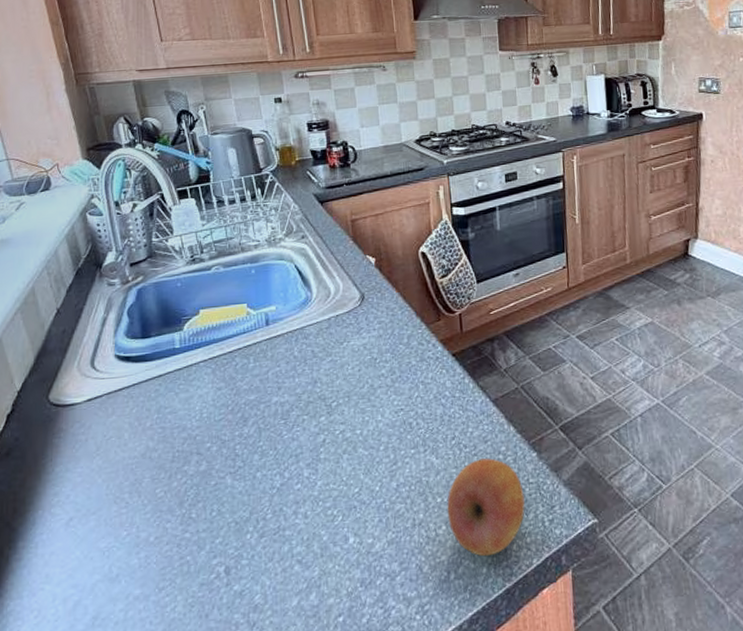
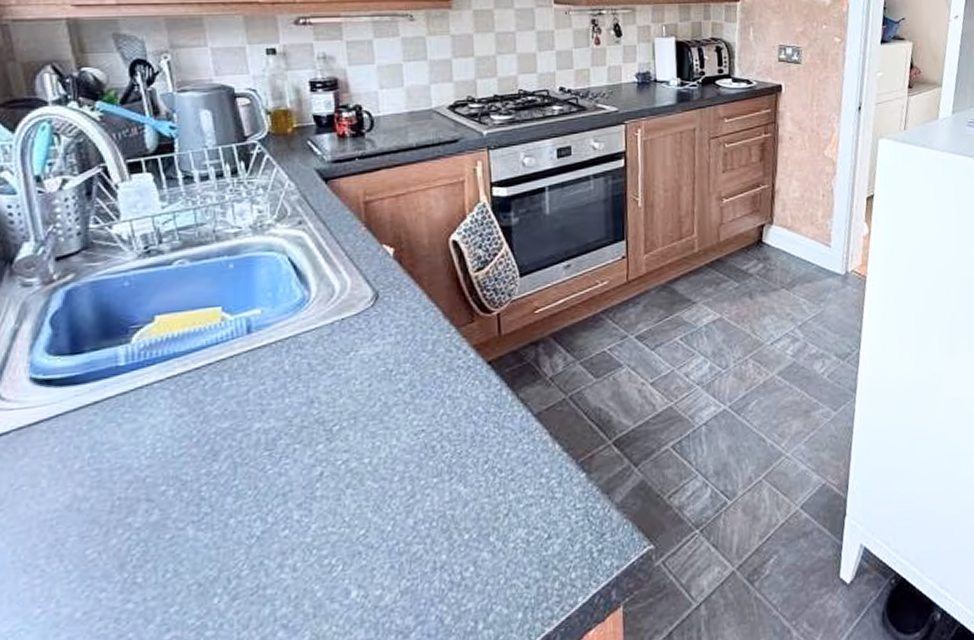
fruit: present [447,458,525,557] -> none [476,482,570,600]

